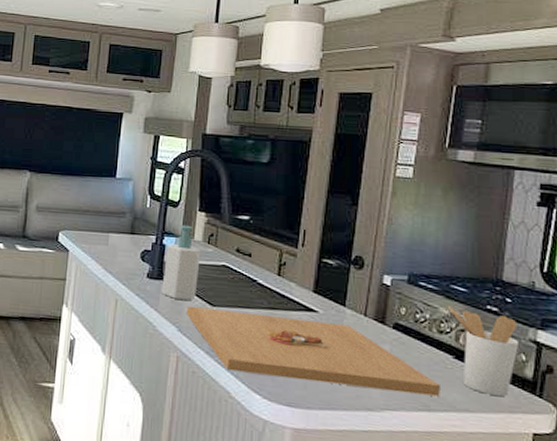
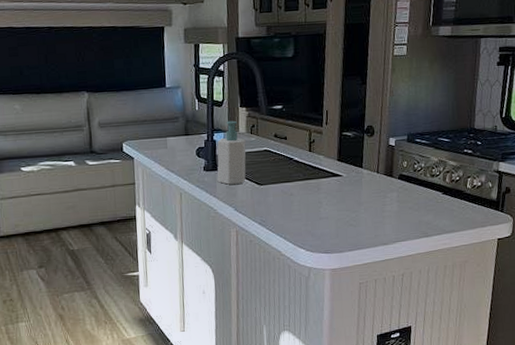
platter: present [186,305,440,396] -> none [239,182,434,235]
utensil holder: present [448,305,520,396] -> none [437,154,487,217]

